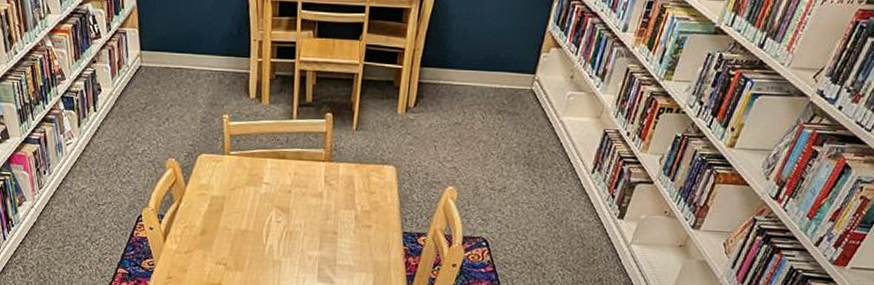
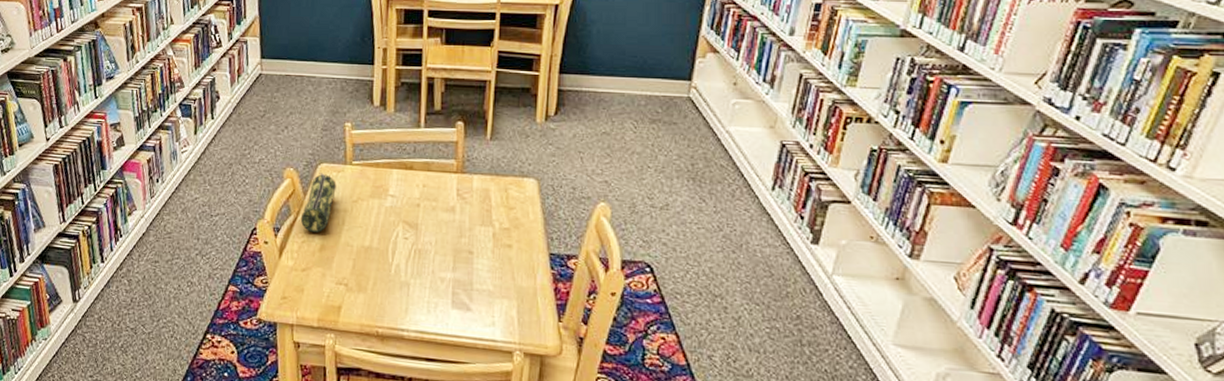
pencil case: none [182,163,215,218] -> present [300,173,336,232]

